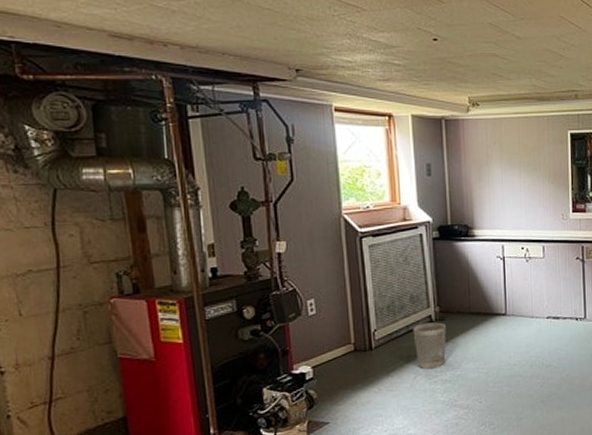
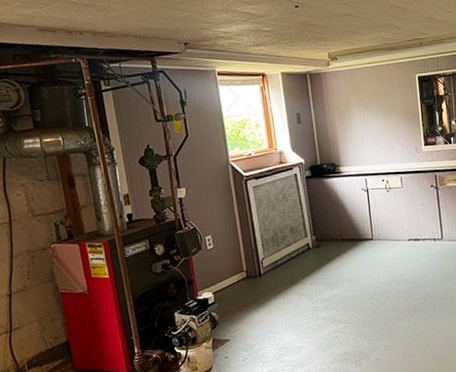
wastebasket: present [413,322,446,369] -> none [294,249,324,291]

